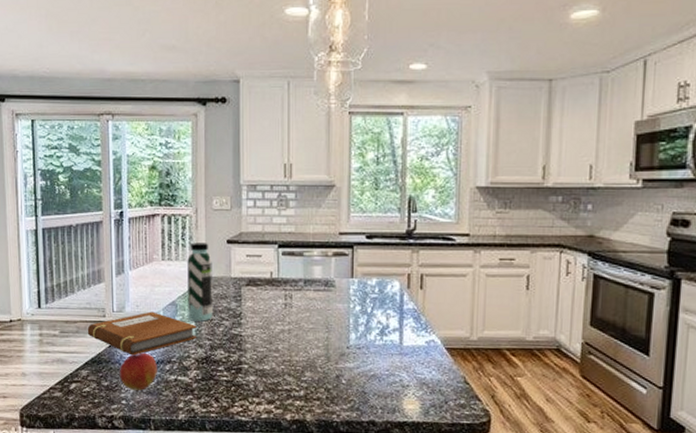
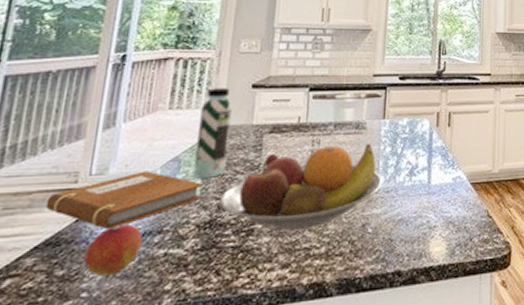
fruit bowl: none [211,301,354,373] -> present [219,144,383,230]

